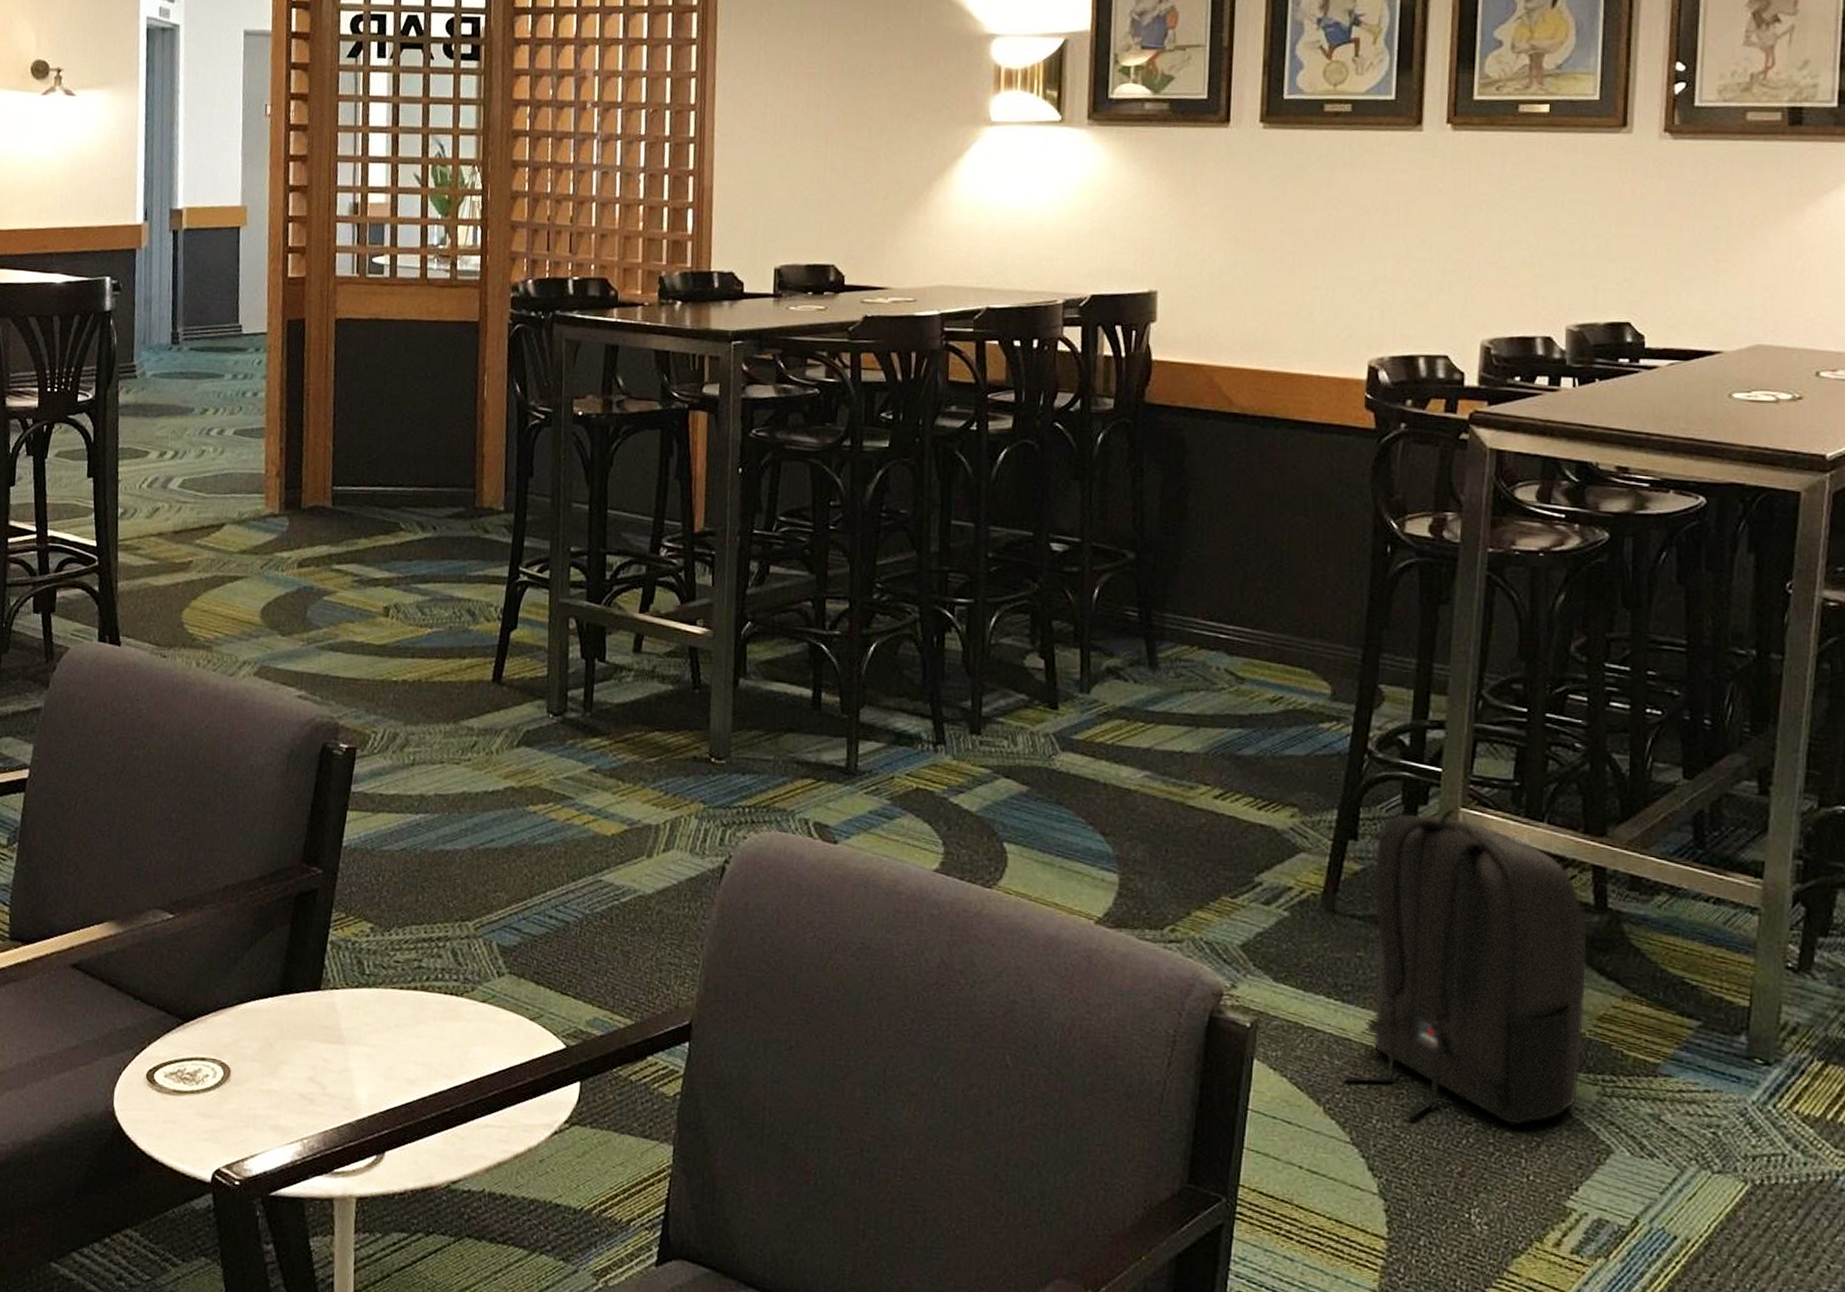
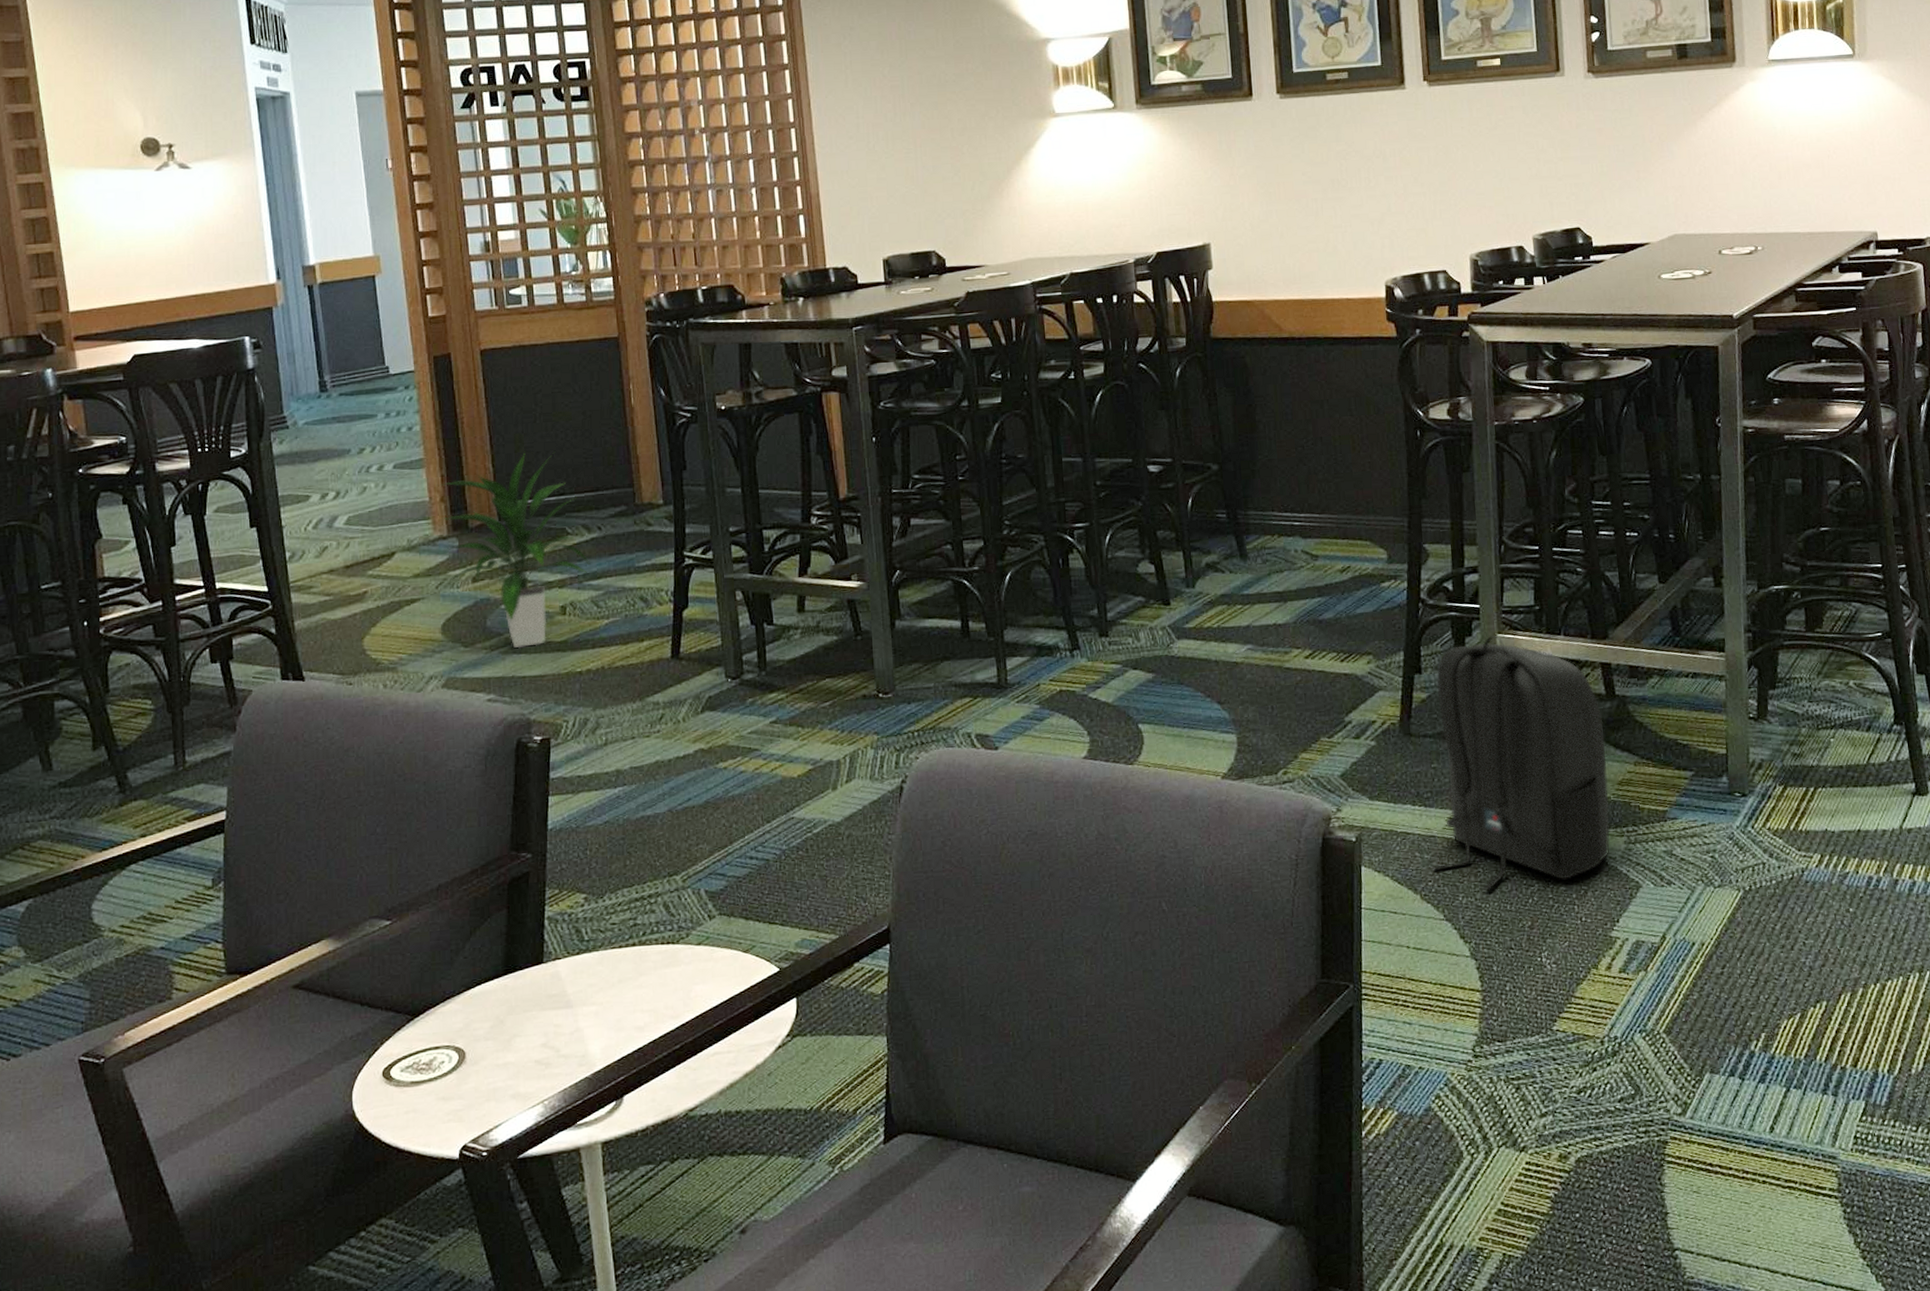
indoor plant: none [271,434,421,646] -> present [437,451,591,649]

